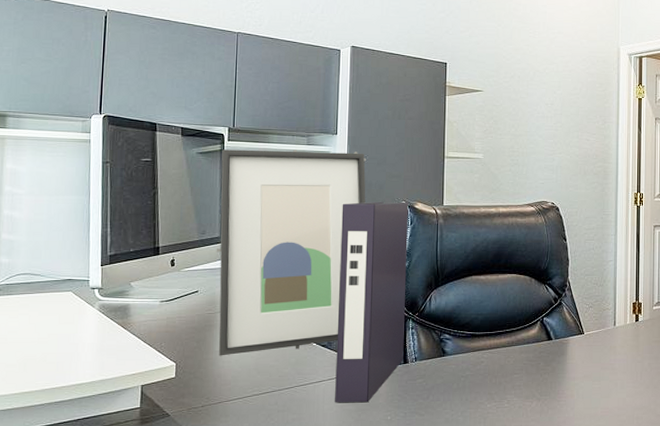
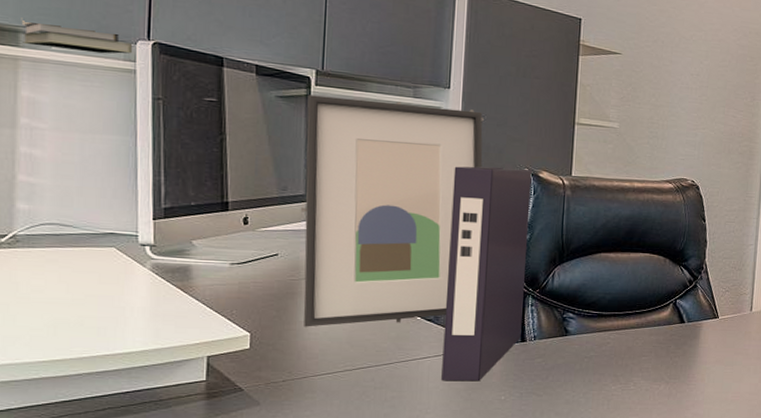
books: none [8,104,89,128] -> present [21,17,133,54]

